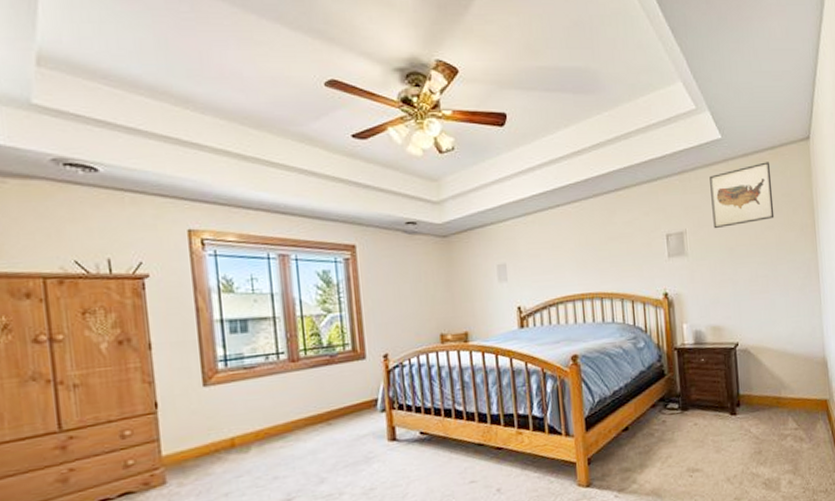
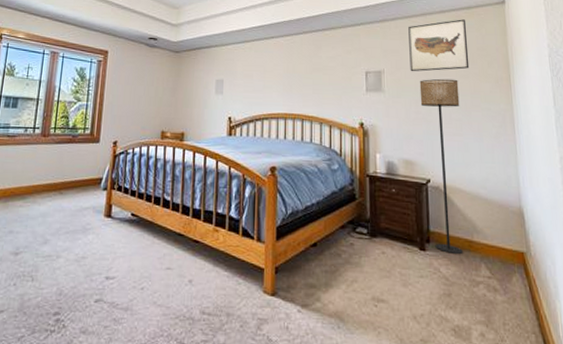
floor lamp: none [724,231,772,414] -> present [419,78,463,255]

